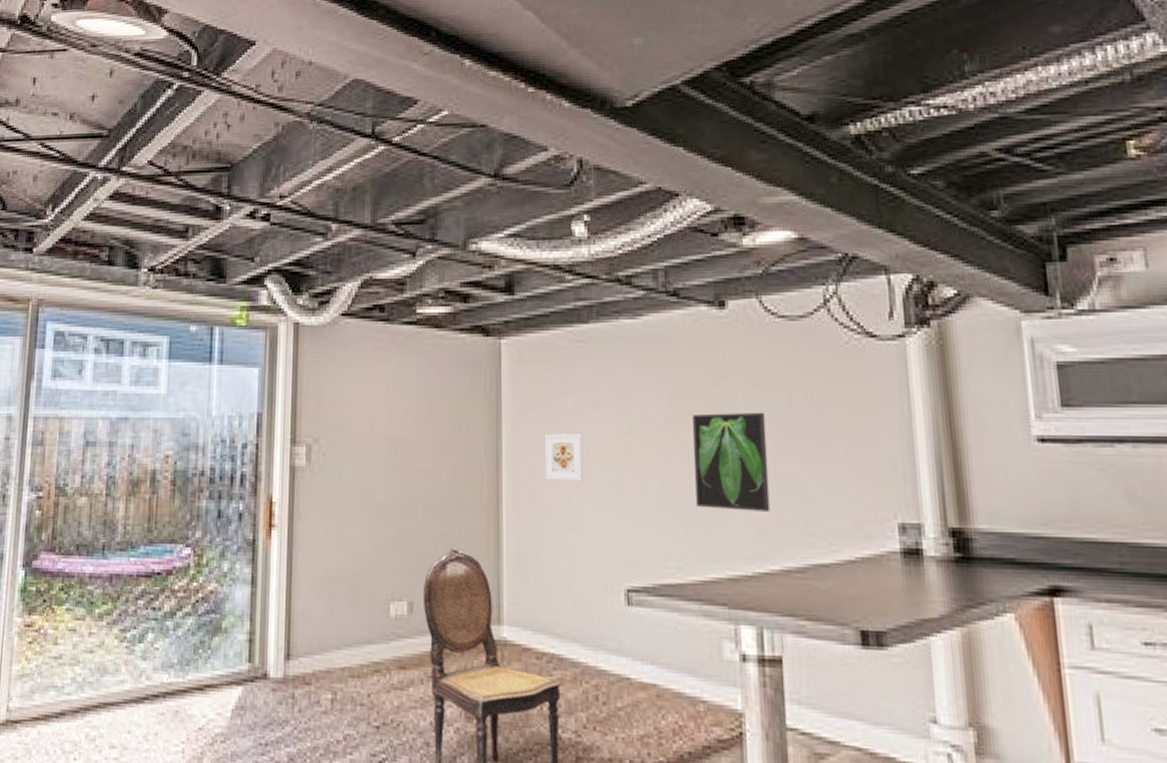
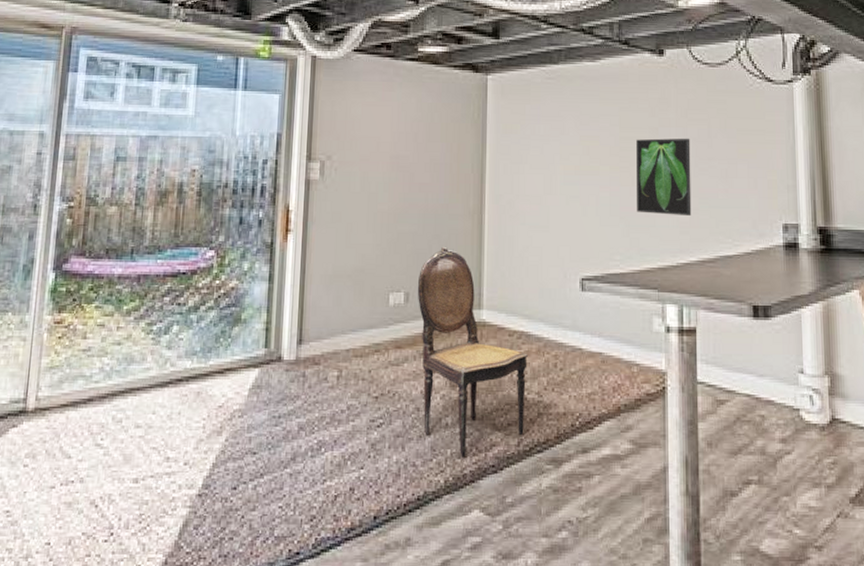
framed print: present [544,433,584,482] -> none [520,153,551,193]

